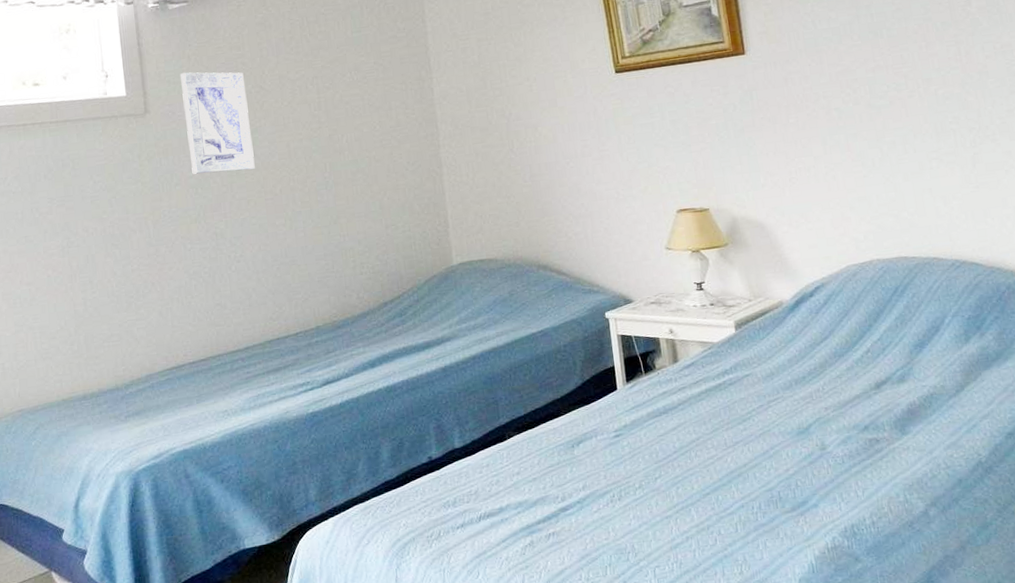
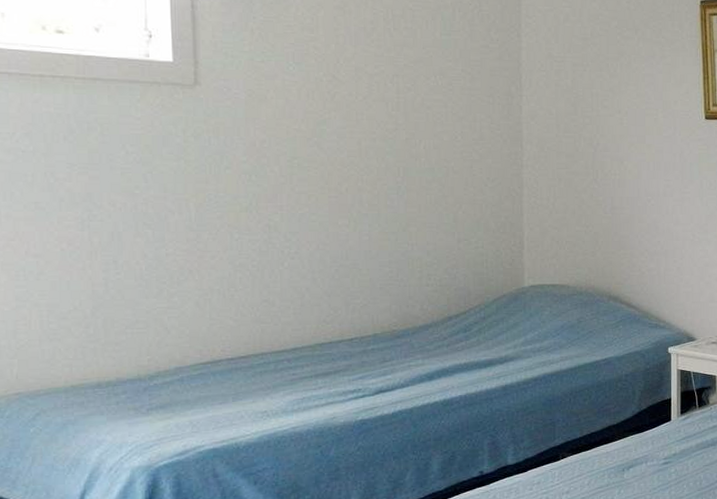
wall art: present [179,72,255,174] -> none [239,46,320,163]

